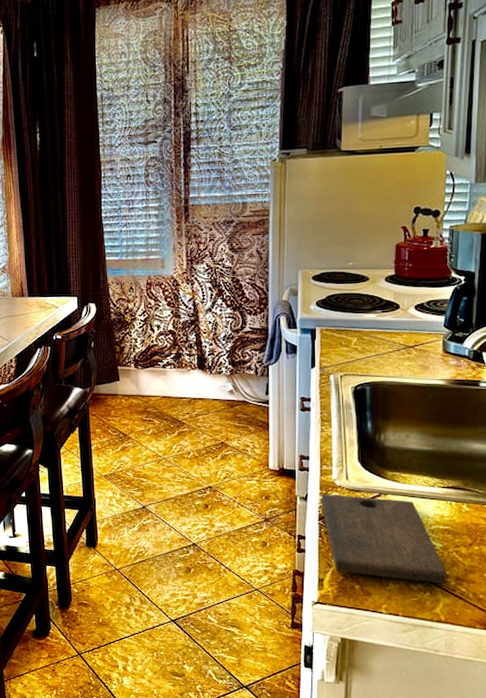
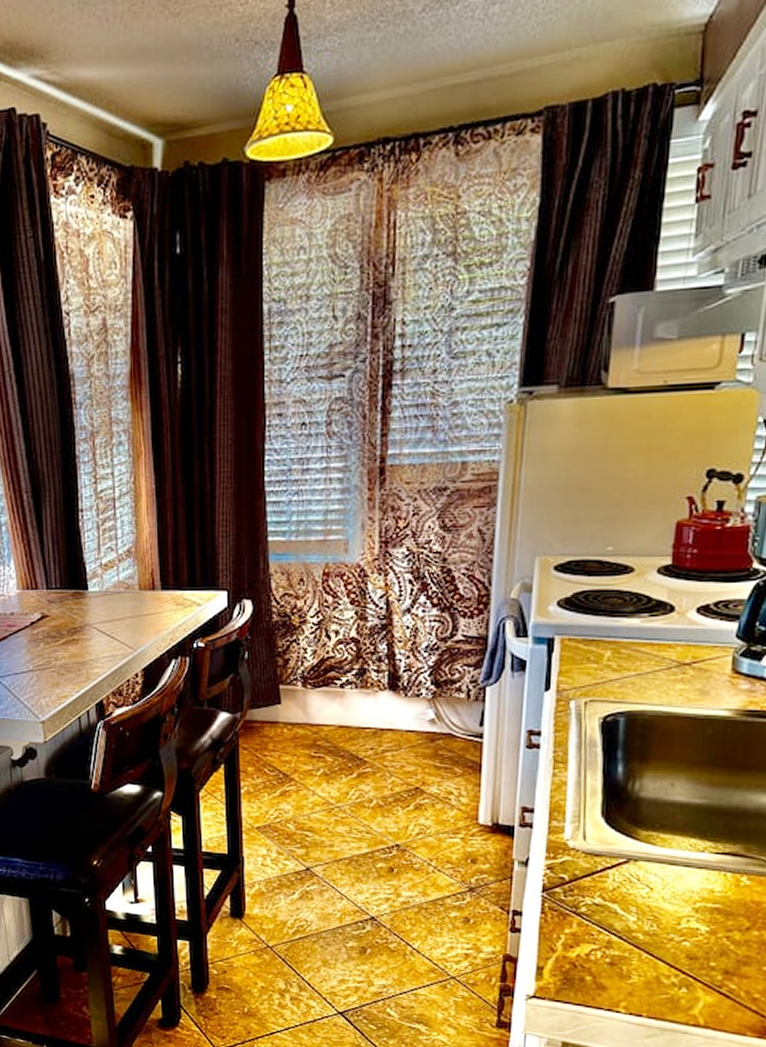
cutting board: present [321,494,447,584] -> none [546,858,713,978]

